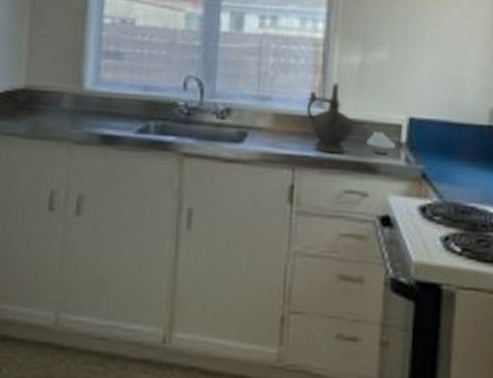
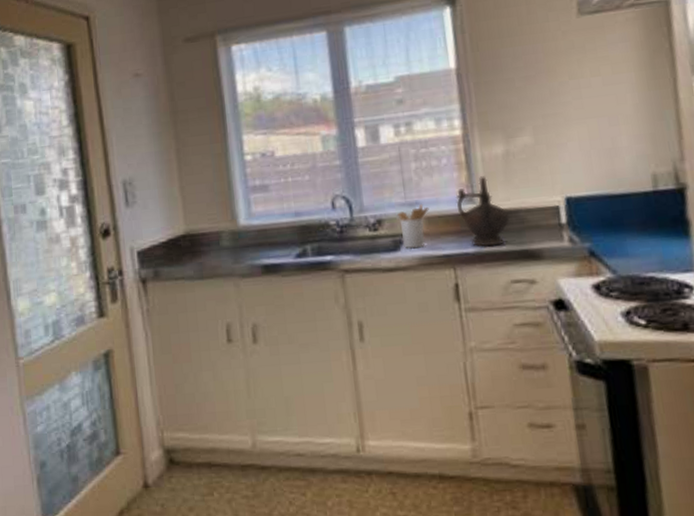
utensil holder: none [247,99,279,144] -> present [397,203,429,249]
spoon rest: present [367,131,396,154] -> none [525,217,557,239]

